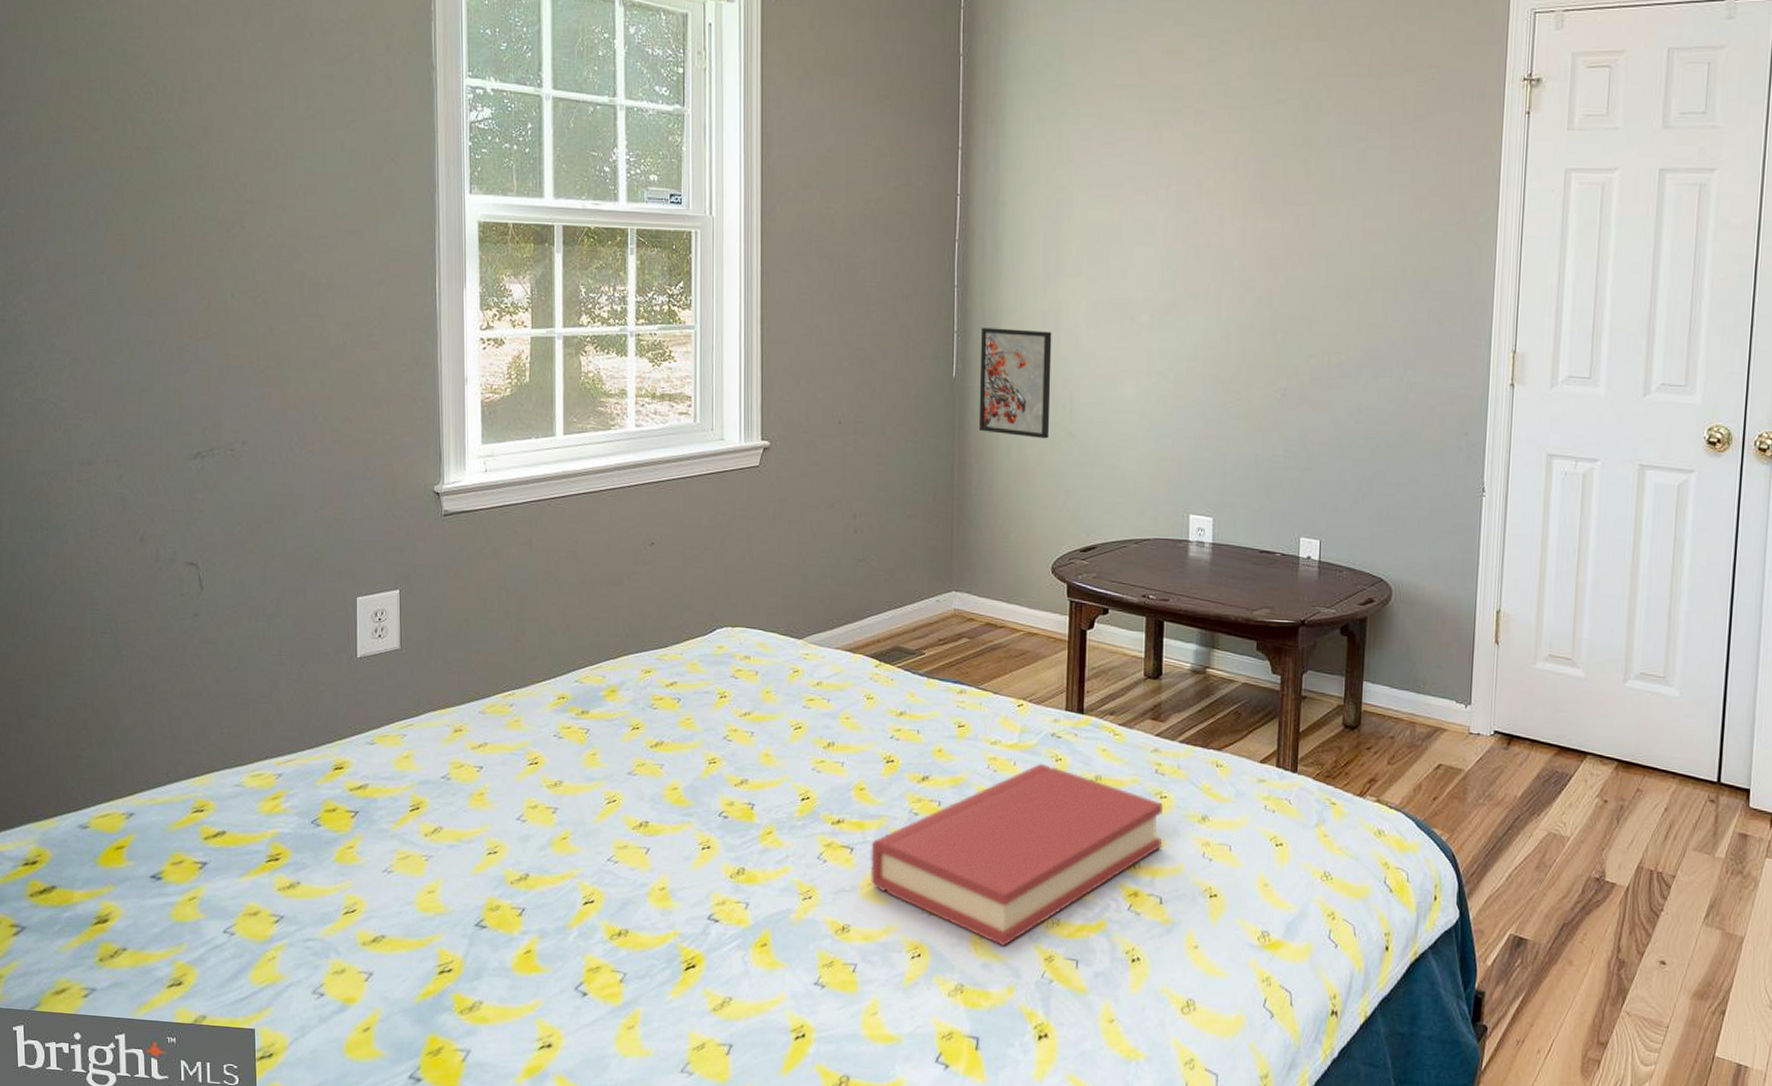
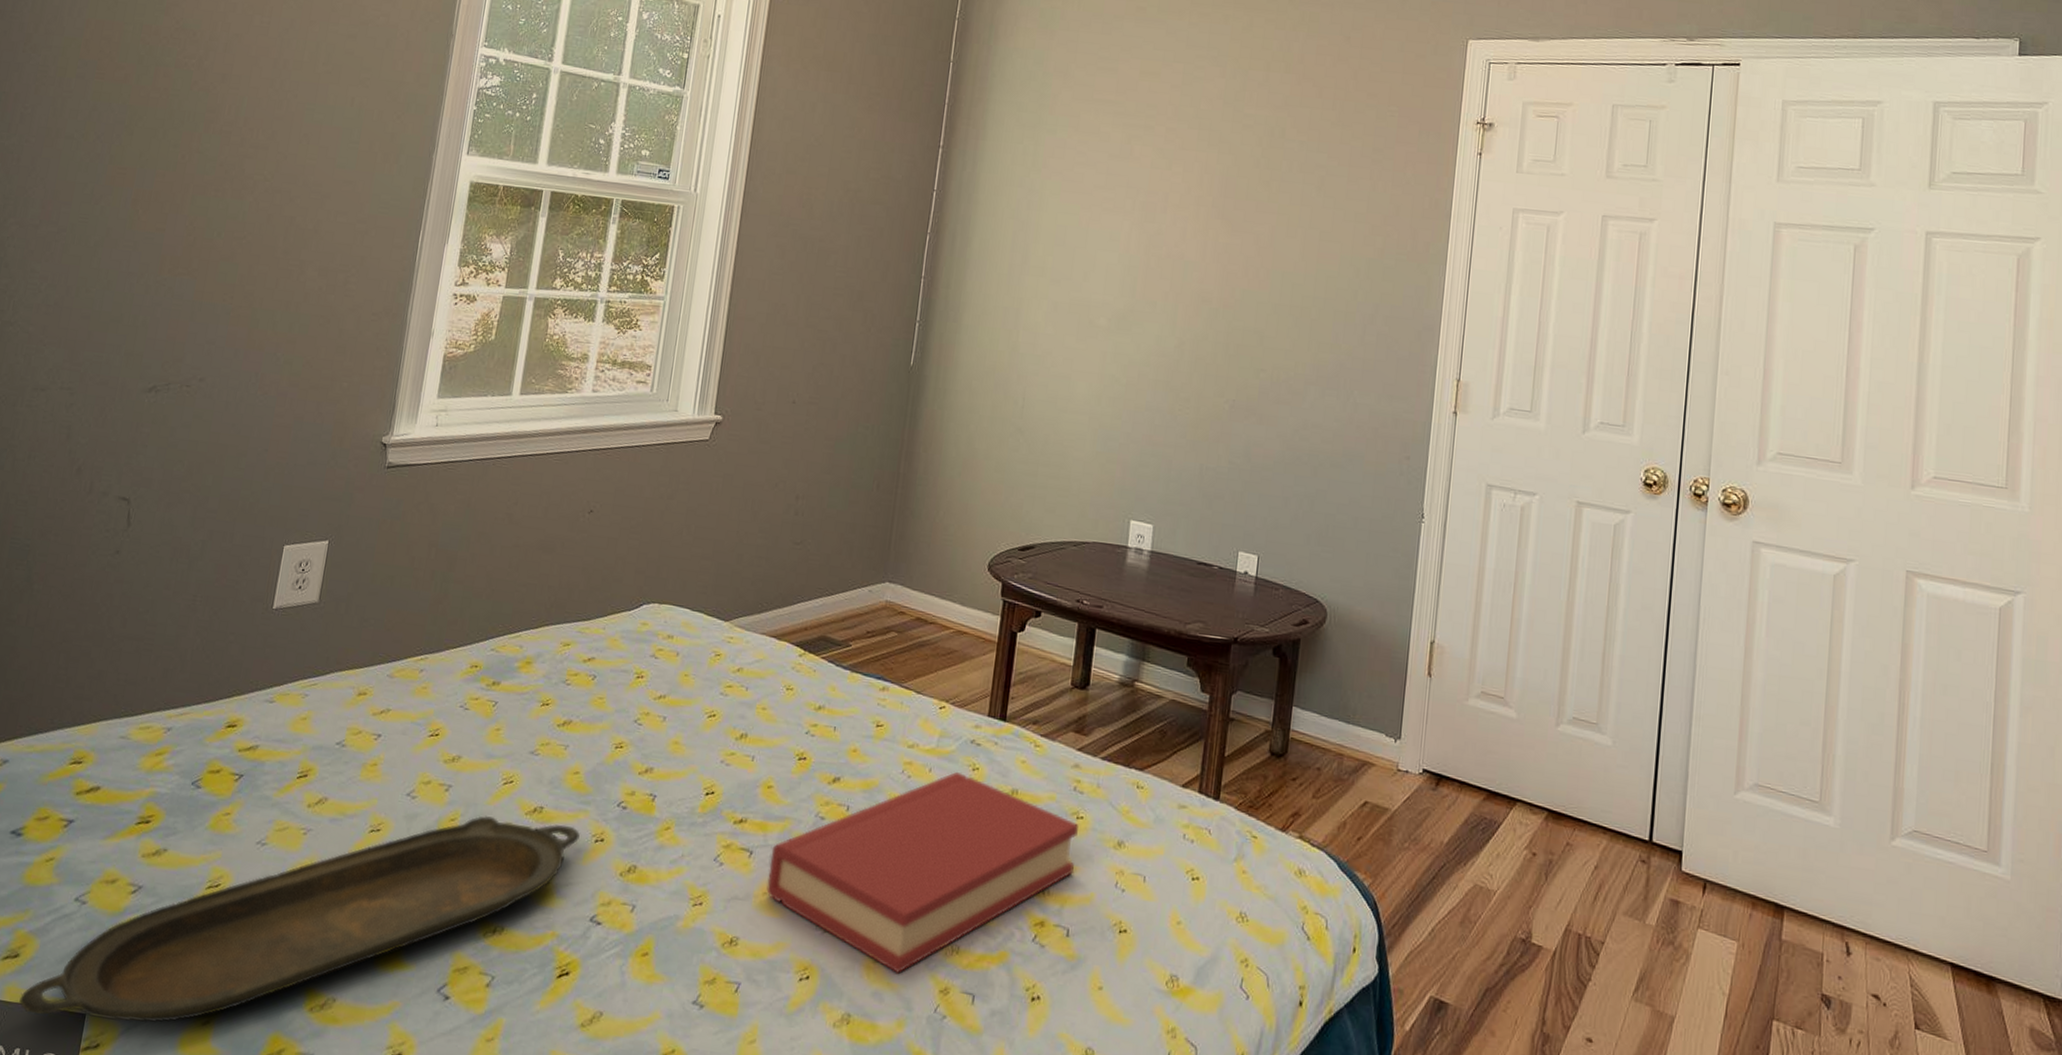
serving tray: none [191,833,687,1033] -> present [19,816,580,1023]
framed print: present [978,327,1052,439] -> none [930,319,1011,434]

